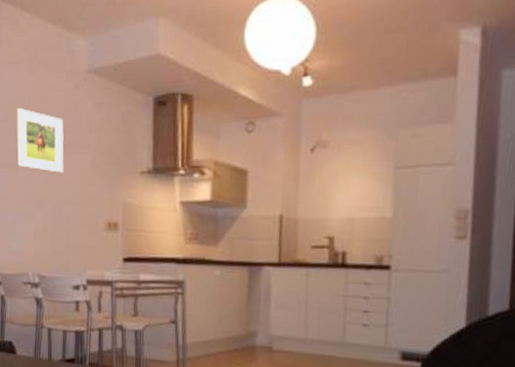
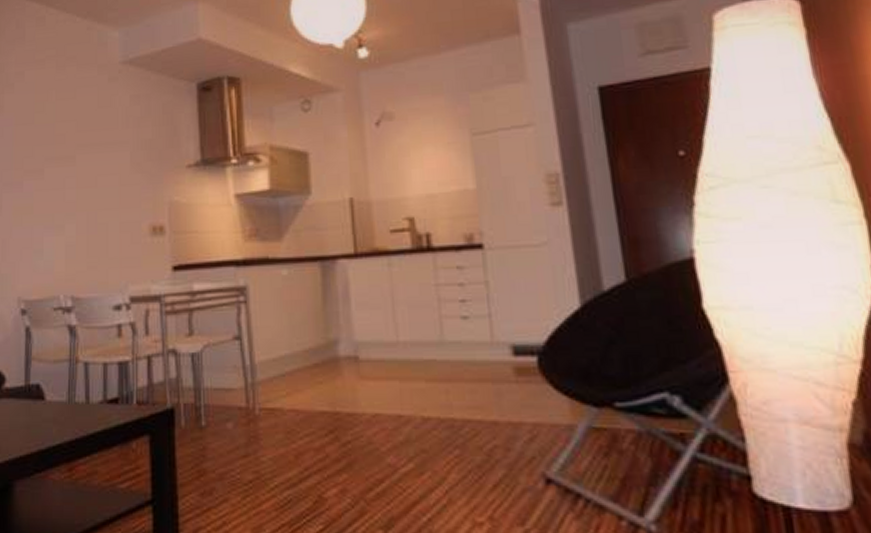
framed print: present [16,107,64,173] -> none [42,107,99,176]

